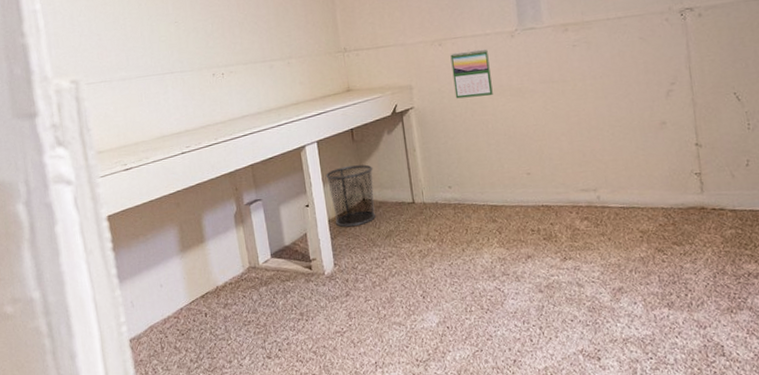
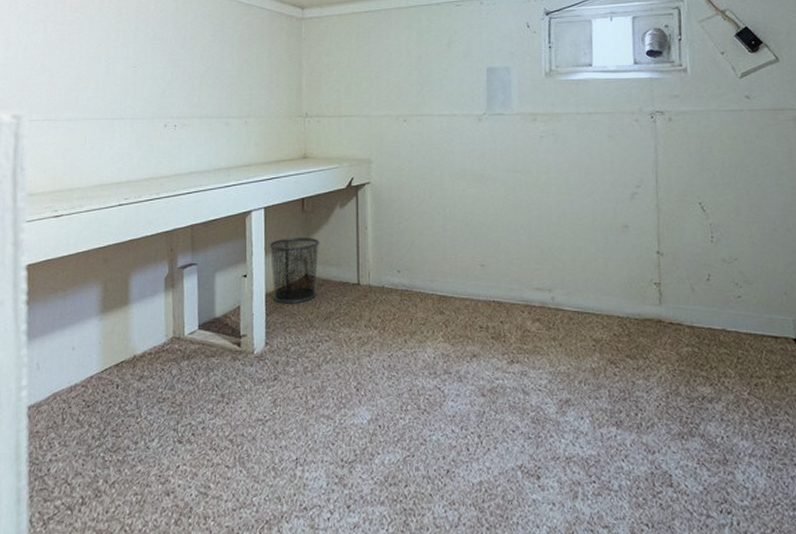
calendar: present [450,49,493,99] -> none [414,130,454,179]

